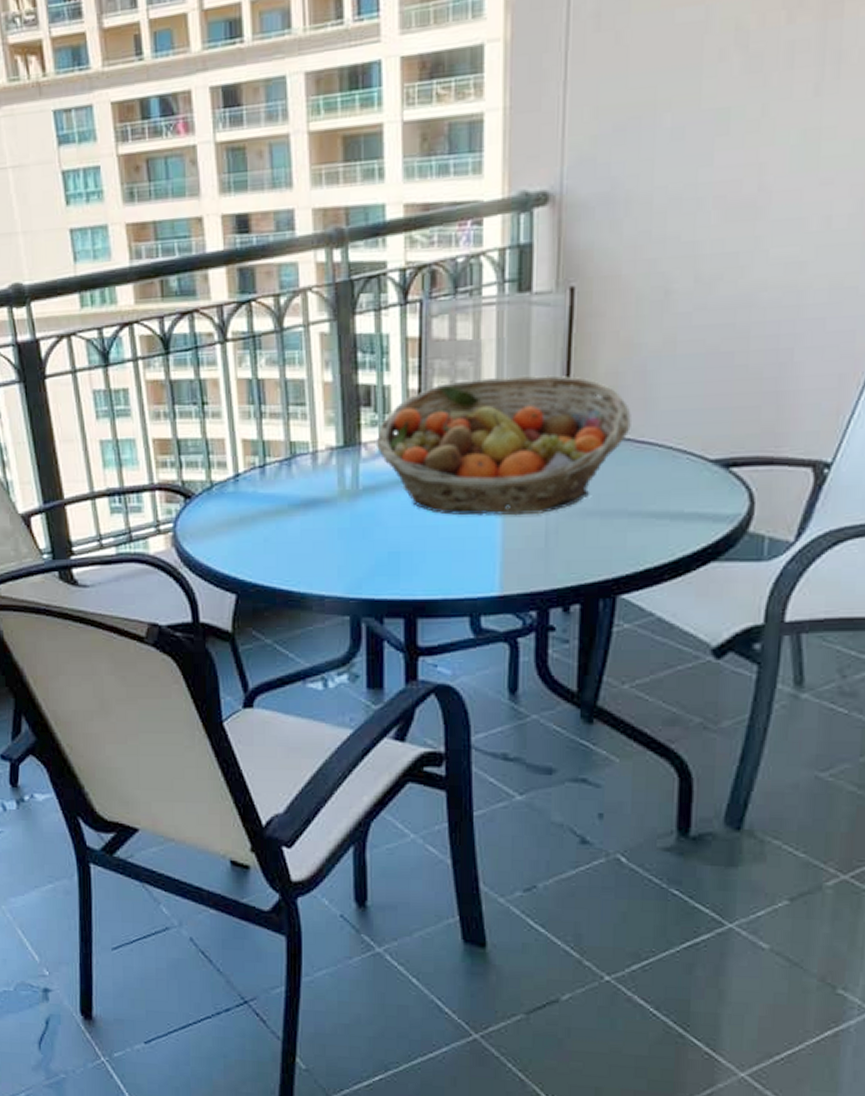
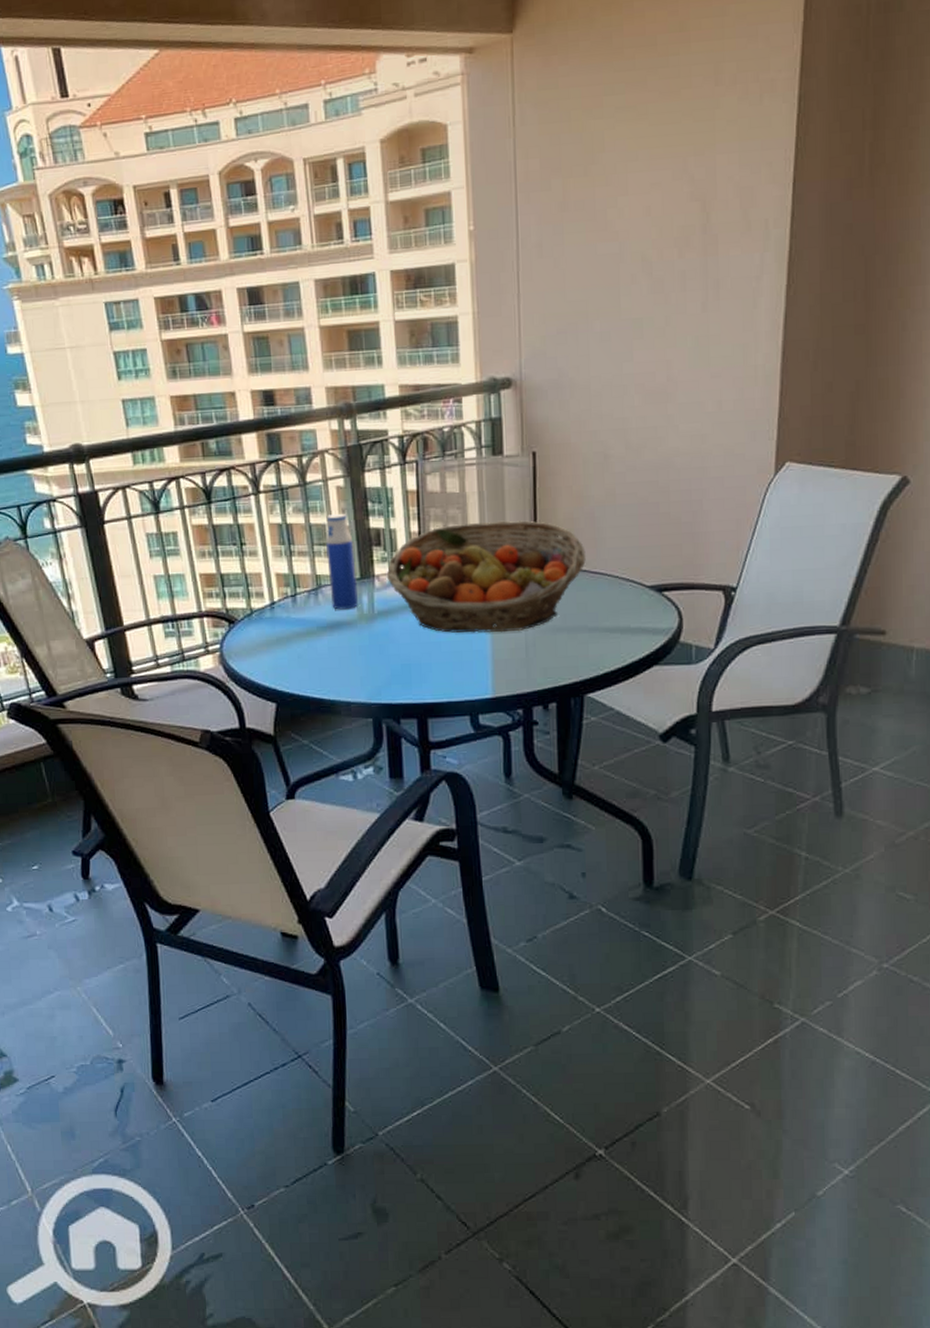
water bottle: none [304,365,340,484] -> present [326,513,359,610]

